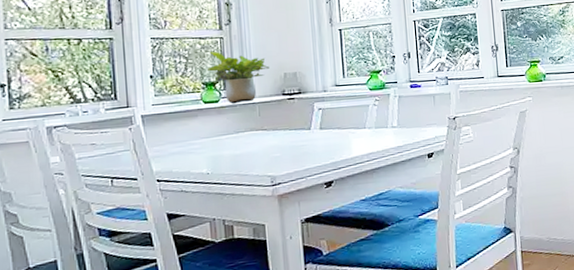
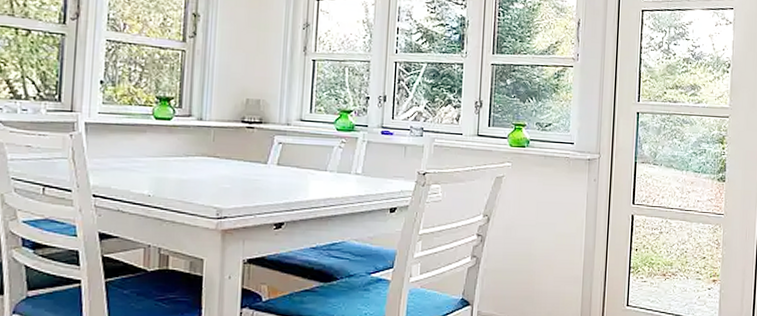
potted plant: present [206,51,269,104] -> none [162,63,231,125]

